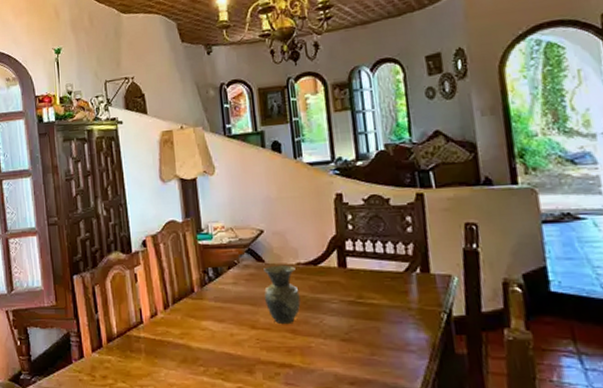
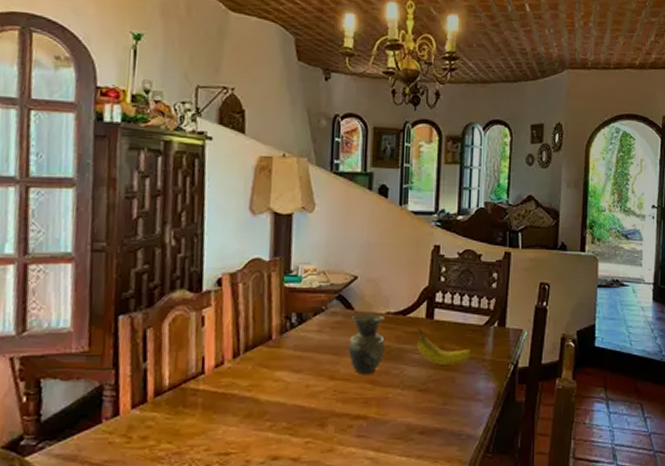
fruit: none [330,278,395,314] -> present [416,328,472,365]

